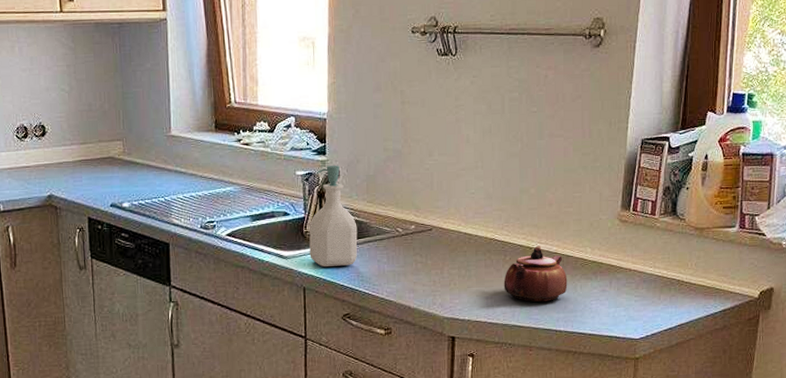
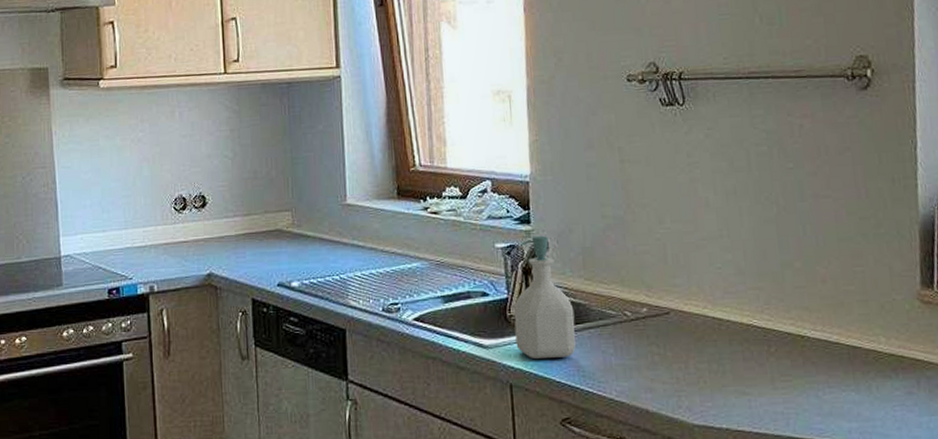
teapot: present [503,246,568,302] -> none [770,334,859,407]

